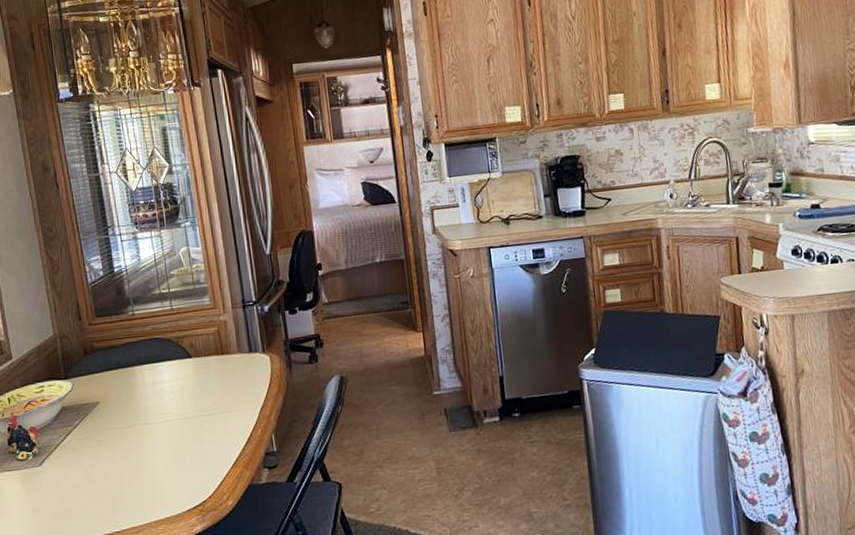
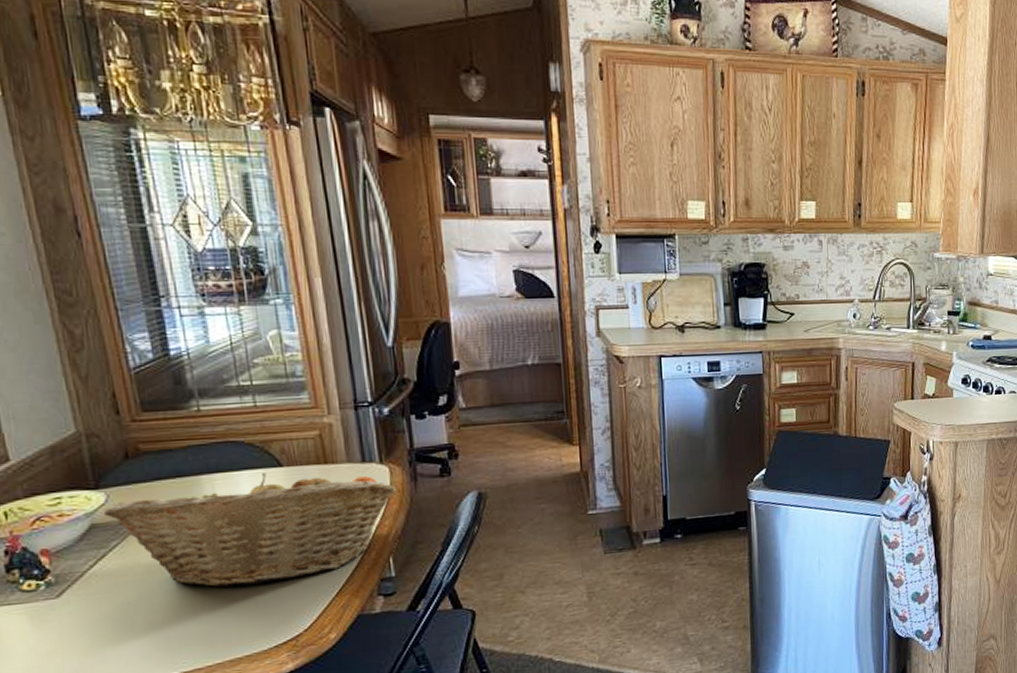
fruit basket: none [71,363,276,459] -> present [104,473,397,588]

